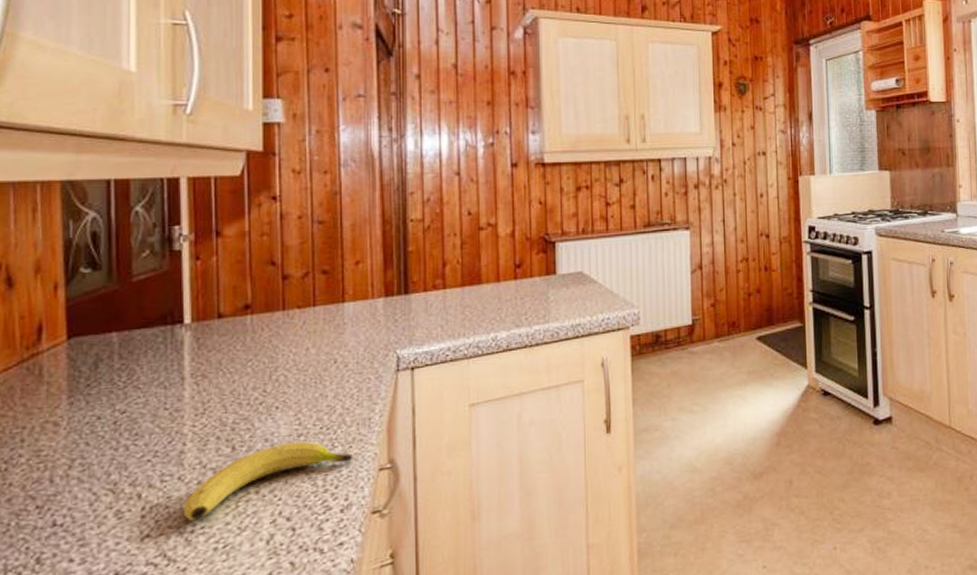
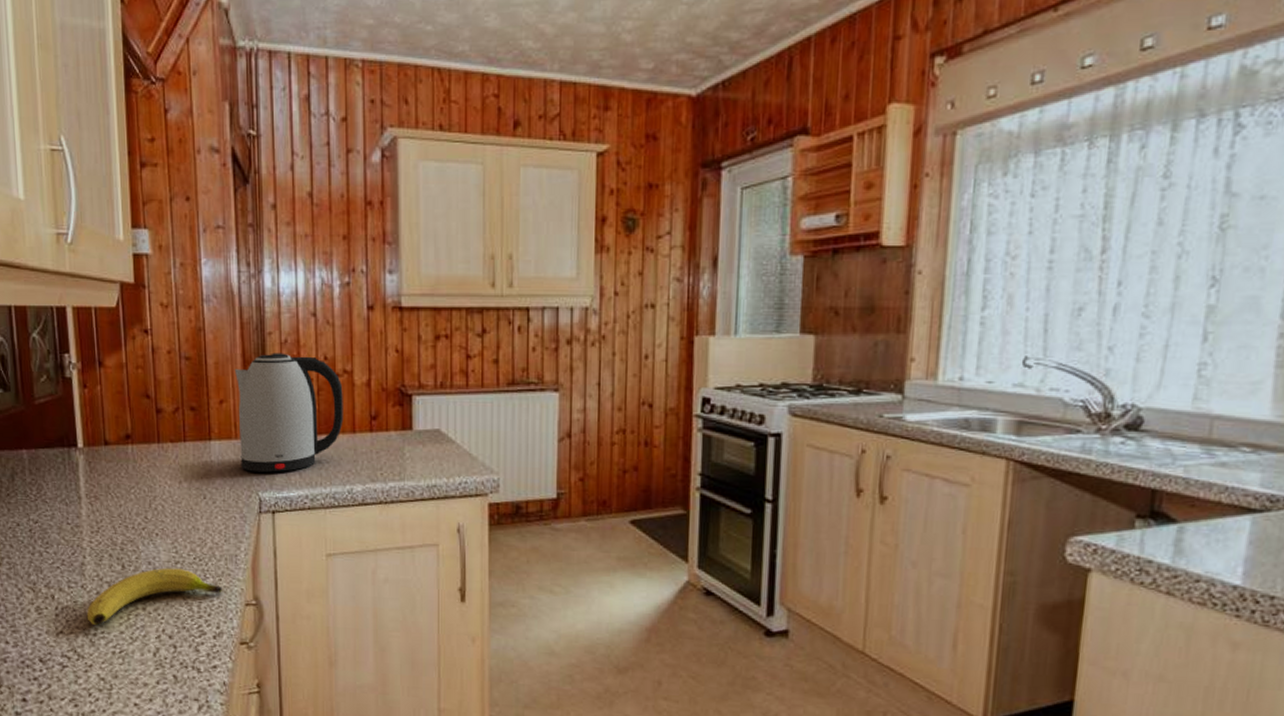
kettle: none [372,211,487,330] -> present [234,352,343,473]

